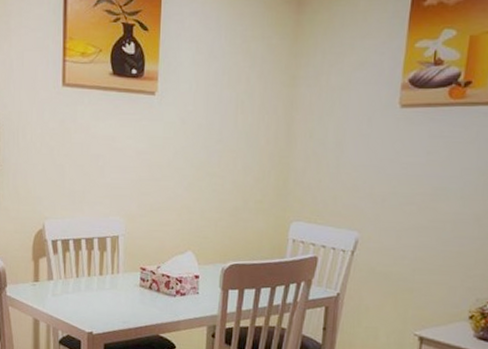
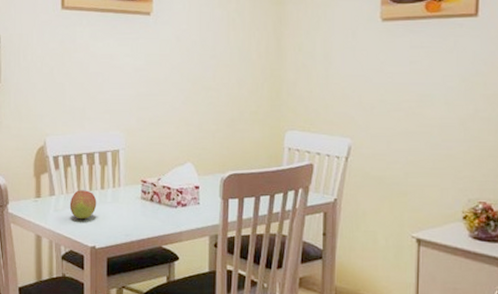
fruit: none [67,275,95,305] -> present [69,190,97,220]

